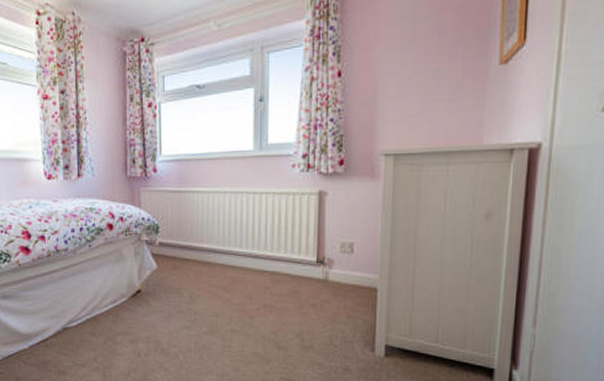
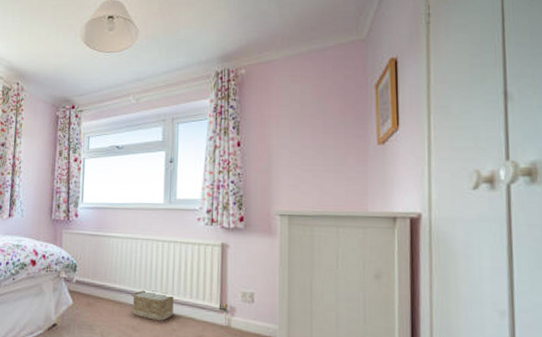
woven basket: none [221,248,267,279] -> present [131,290,174,321]

